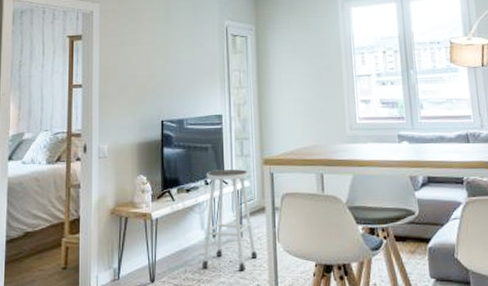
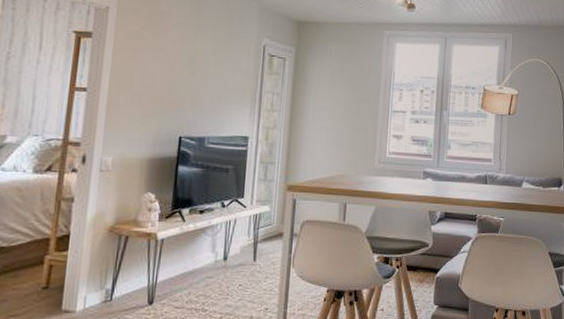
stool: present [201,169,258,271] -> none [208,193,271,295]

